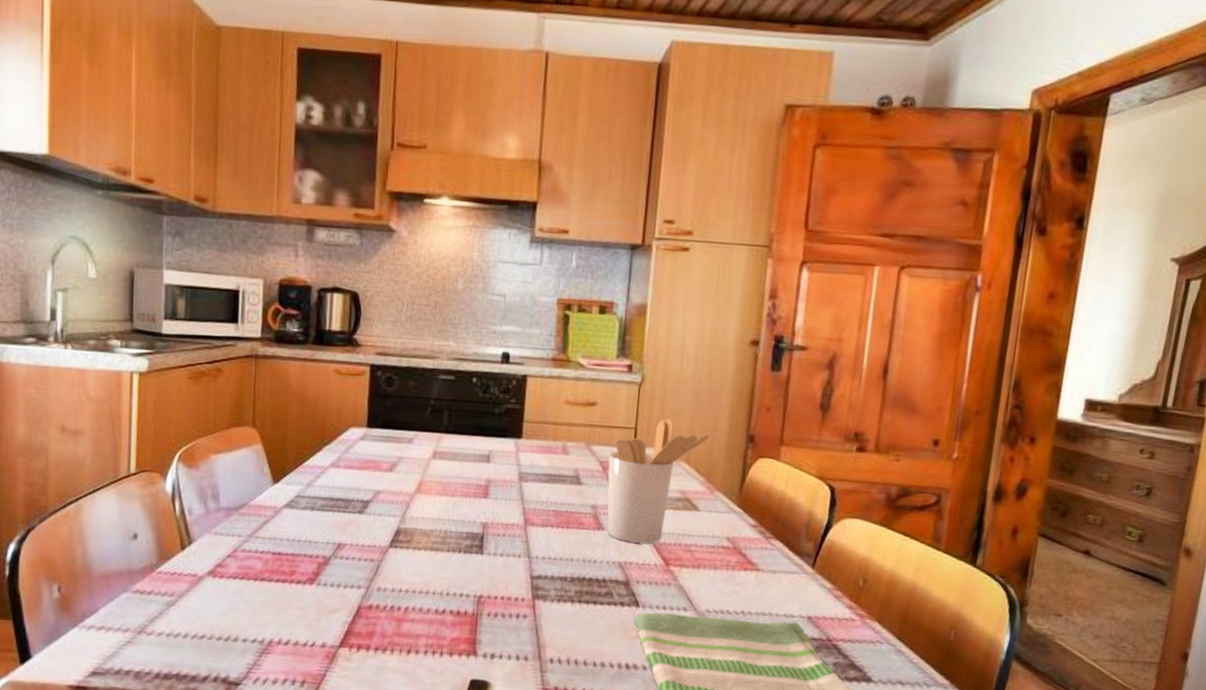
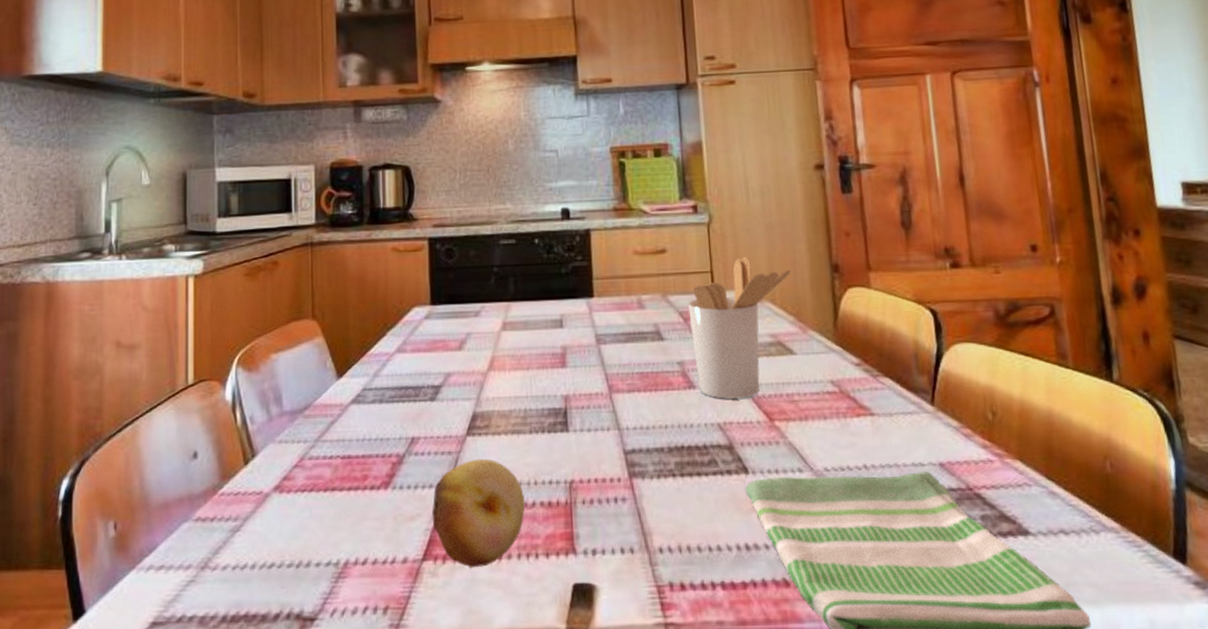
fruit: none [351,568,436,658] -> present [431,458,525,568]

